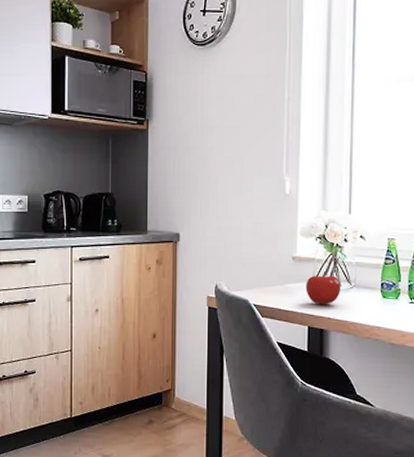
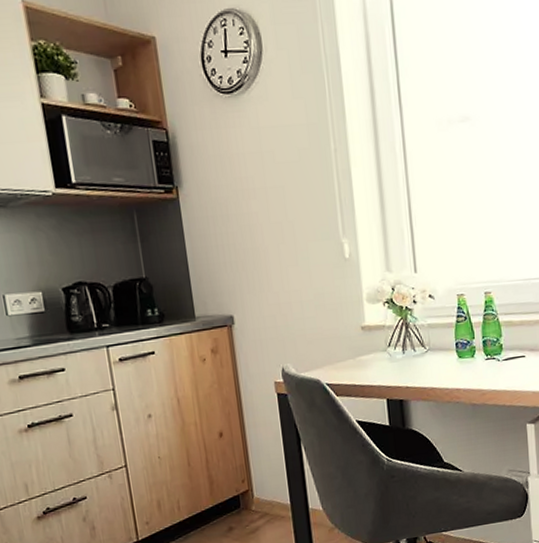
fruit: present [306,270,341,305] -> none [379,336,416,375]

